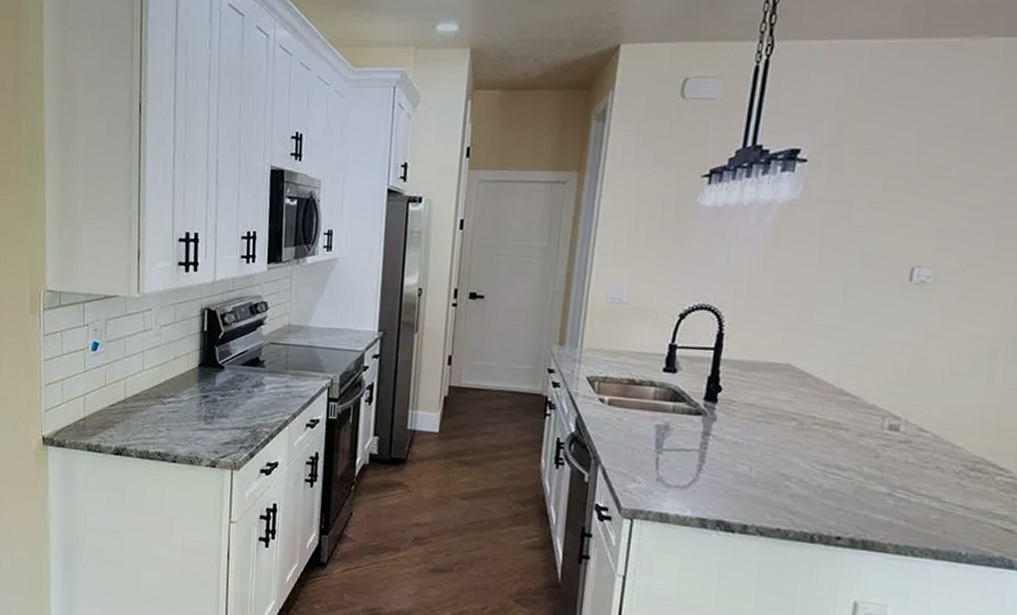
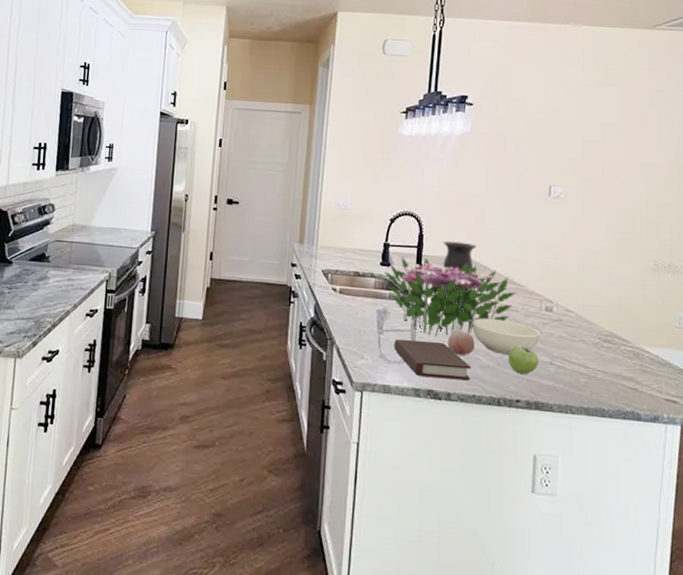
flower arrangement: none [668,361,848,458] -> present [384,257,516,336]
book: none [676,460,778,512] -> present [394,339,472,381]
vase: none [739,341,797,436] -> present [439,240,477,318]
apple: none [747,450,785,482] -> present [447,329,475,355]
bowl: none [782,437,880,483] -> present [471,318,542,355]
fruit: none [828,471,873,507] -> present [508,345,539,374]

